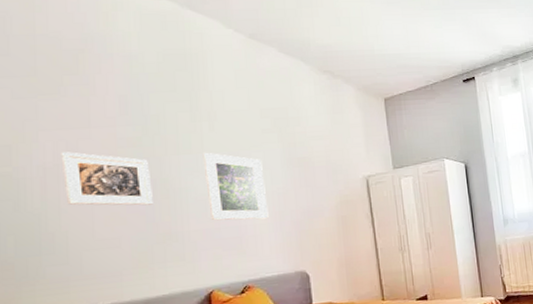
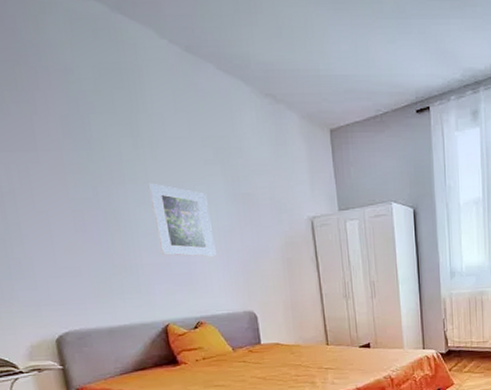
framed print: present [61,152,153,206] -> none [14,176,106,236]

